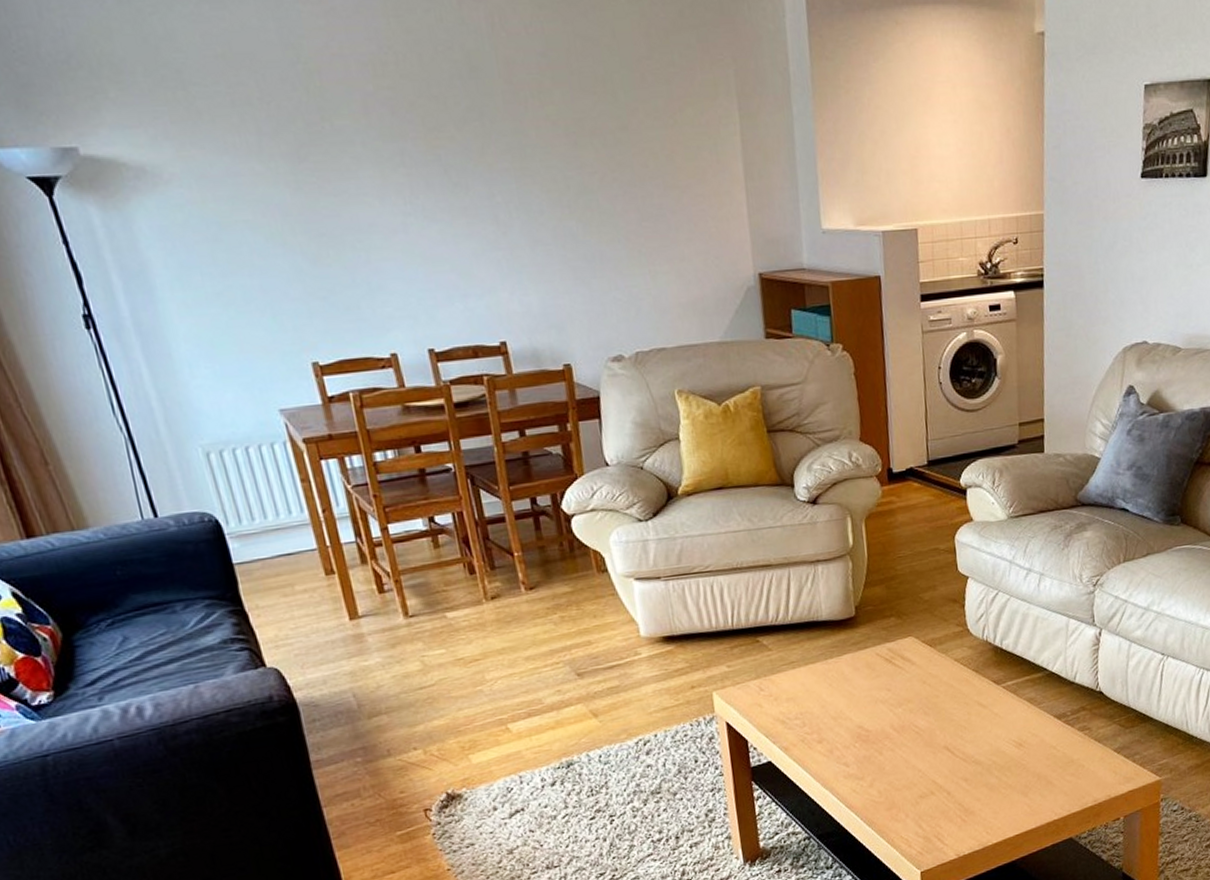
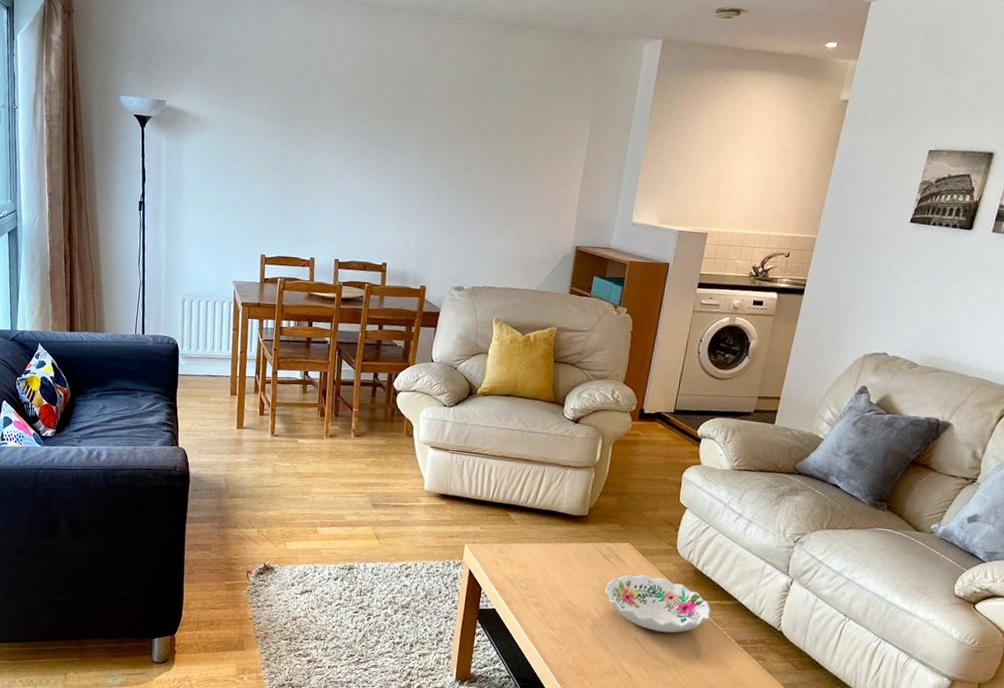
decorative bowl: none [896,666,1022,733] -> present [604,574,711,633]

